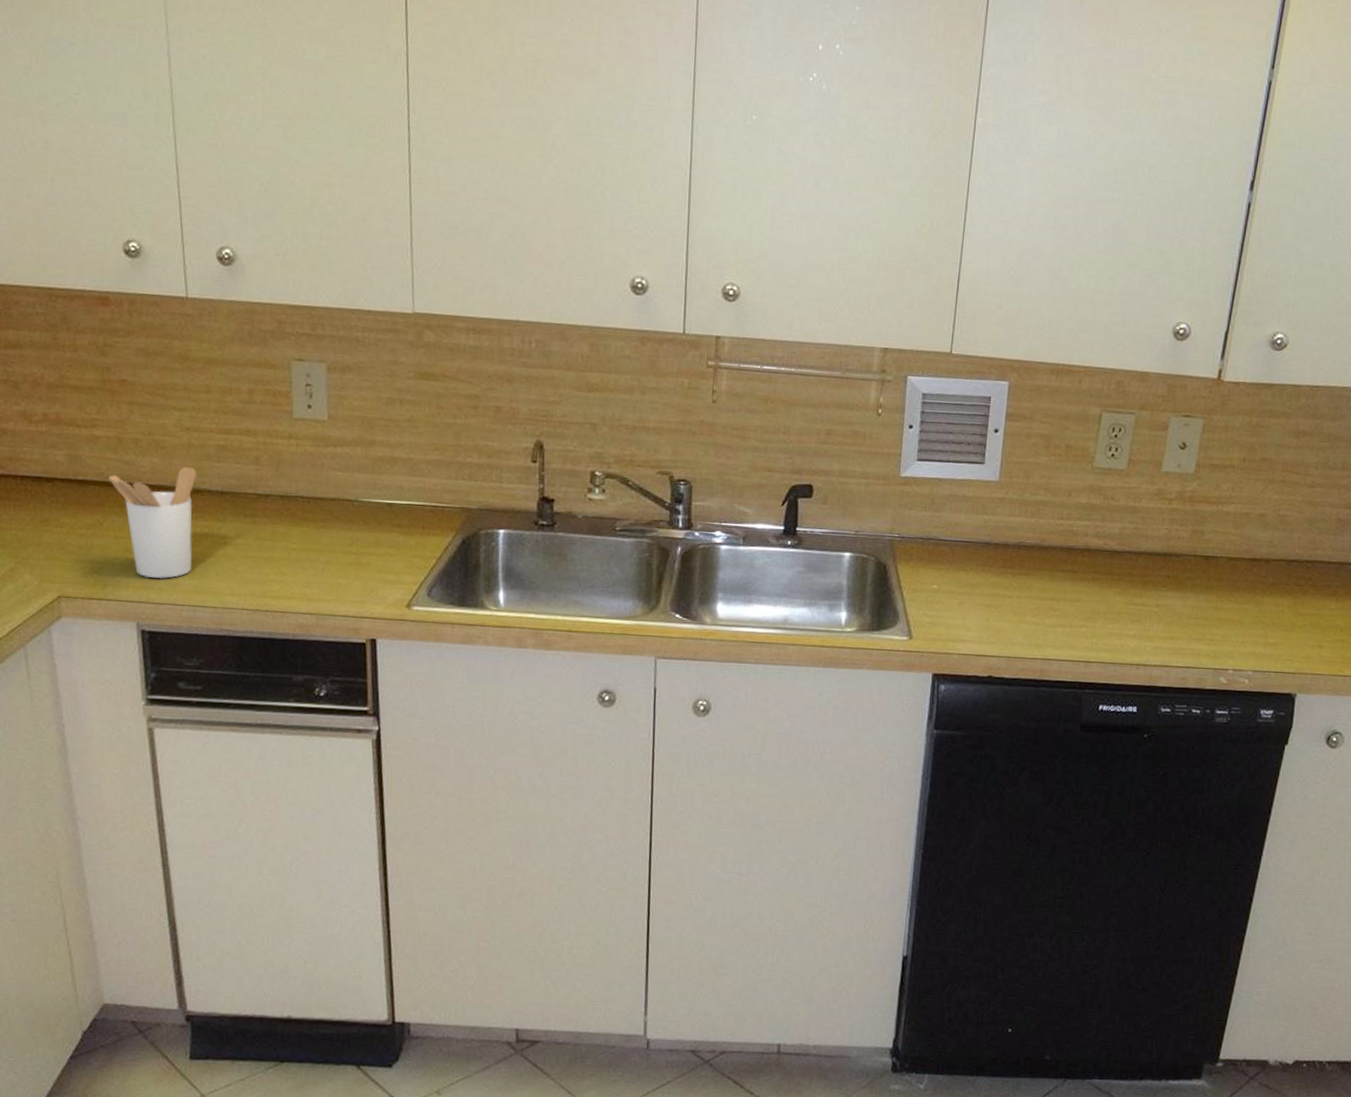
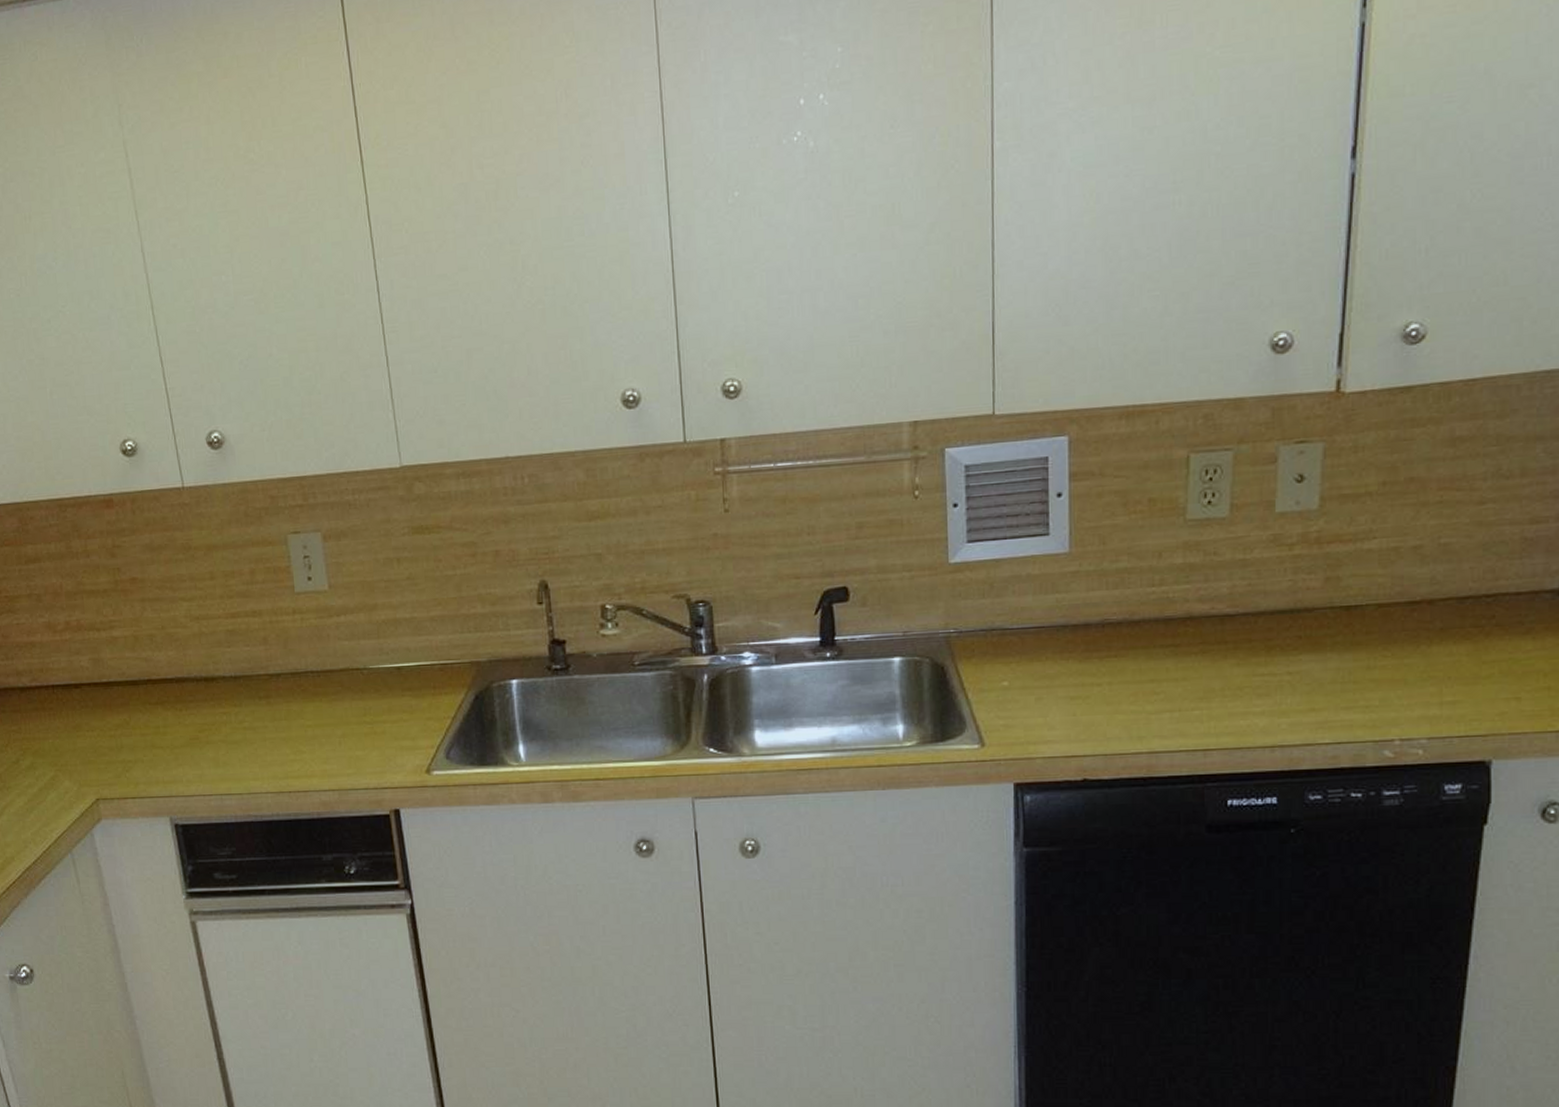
utensil holder: present [109,467,196,579] -> none [130,656,215,771]

